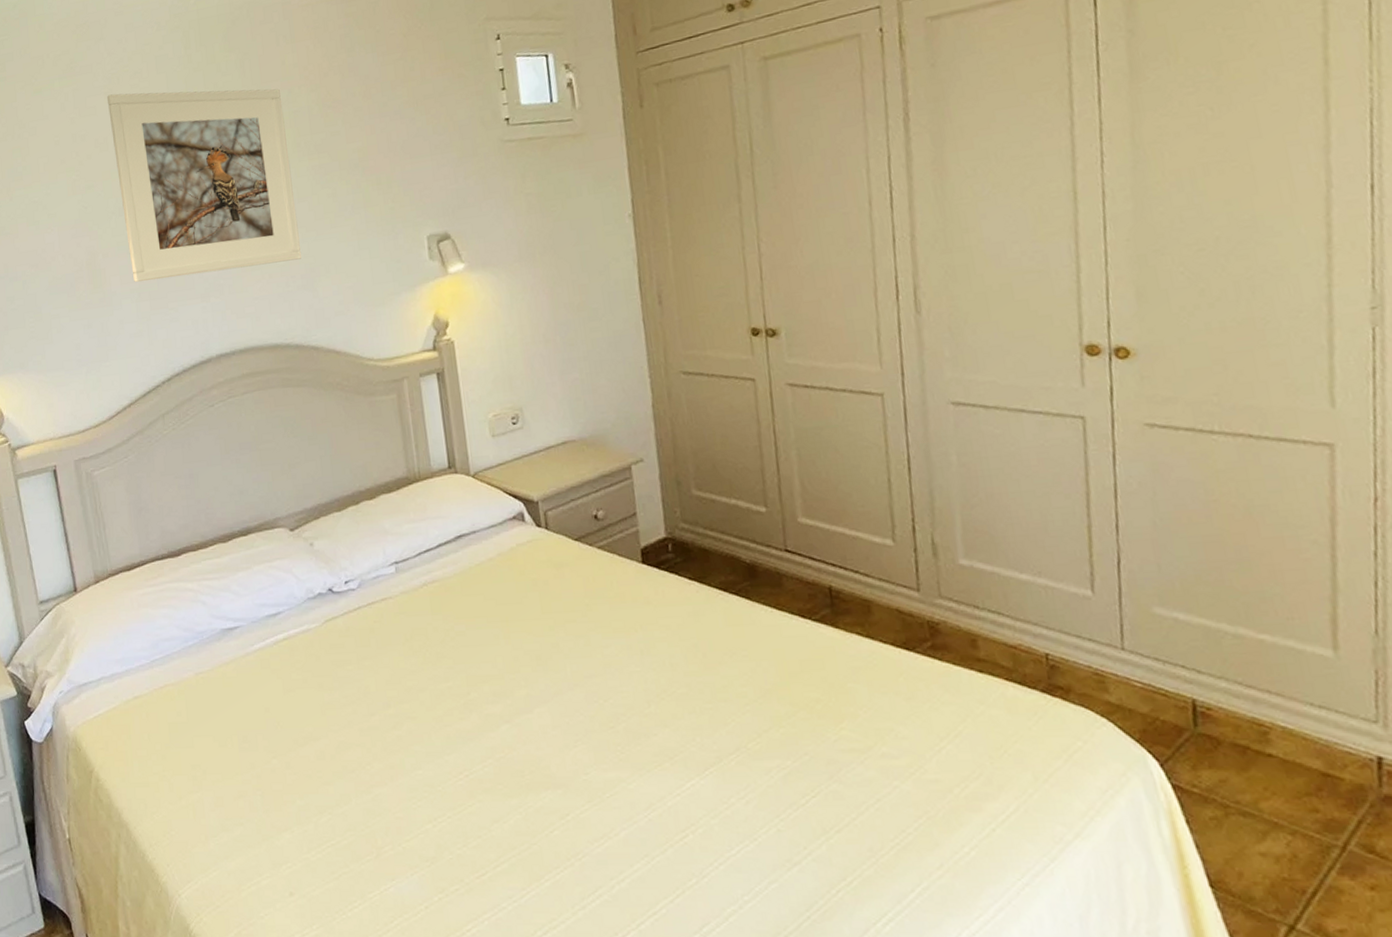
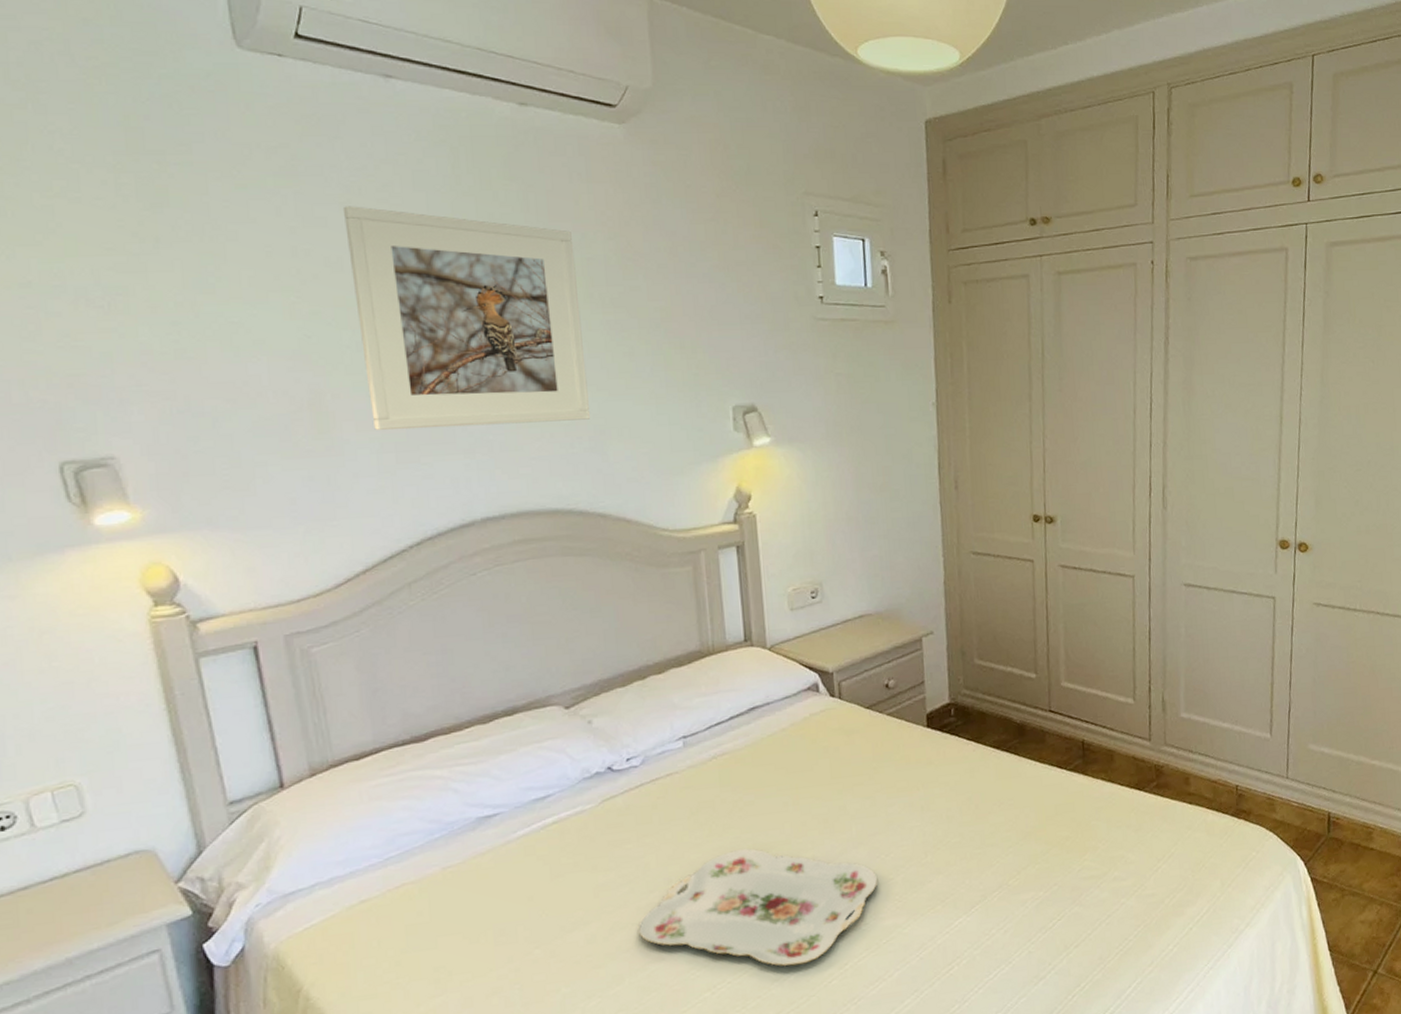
serving tray: none [362,680,598,809] -> present [639,848,878,967]

